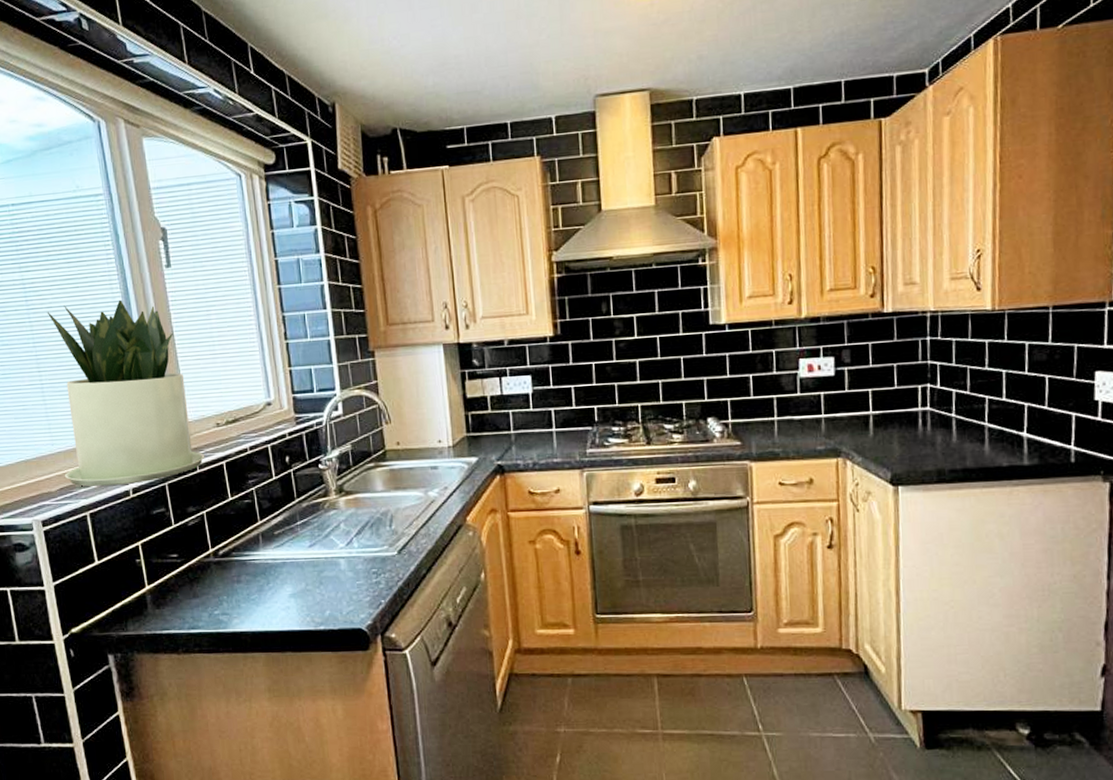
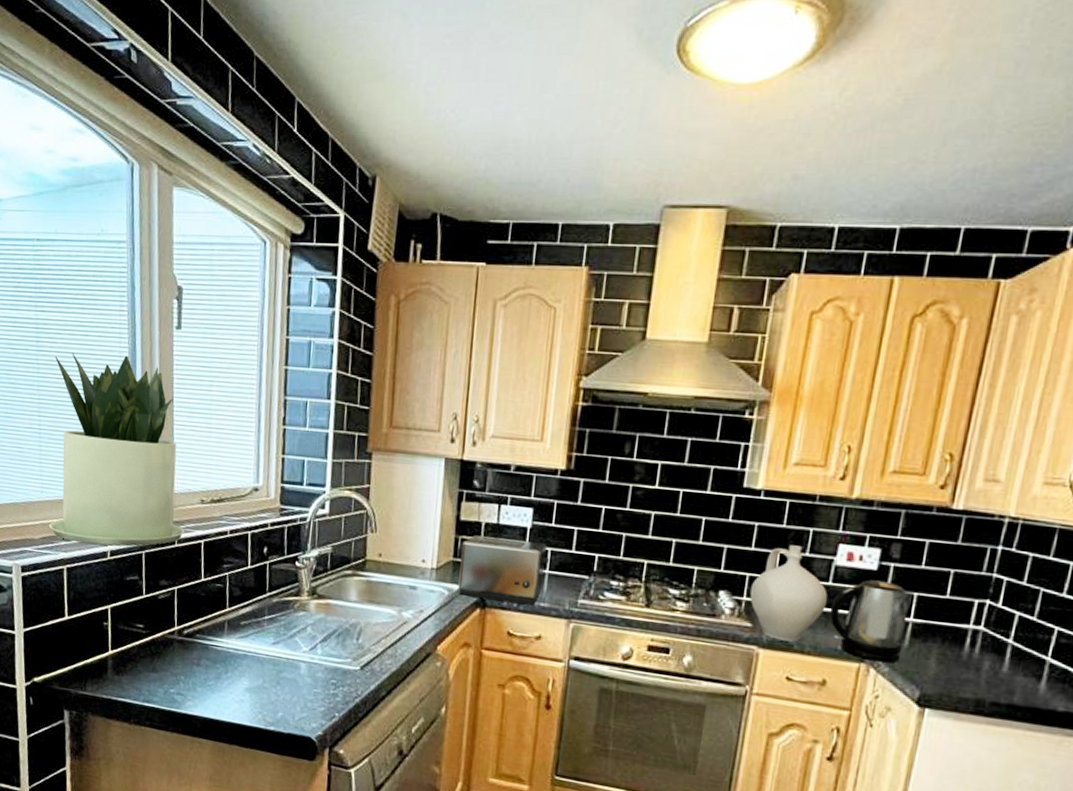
toaster: none [472,405,553,466] -> present [458,535,549,605]
ceramic jug: none [733,366,800,452] -> present [749,545,828,642]
kettle: none [803,383,870,454] -> present [829,579,915,663]

